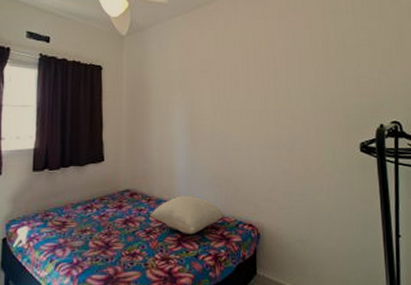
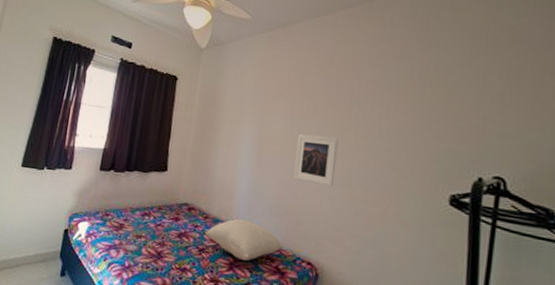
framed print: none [225,106,263,152] -> present [293,134,339,187]

